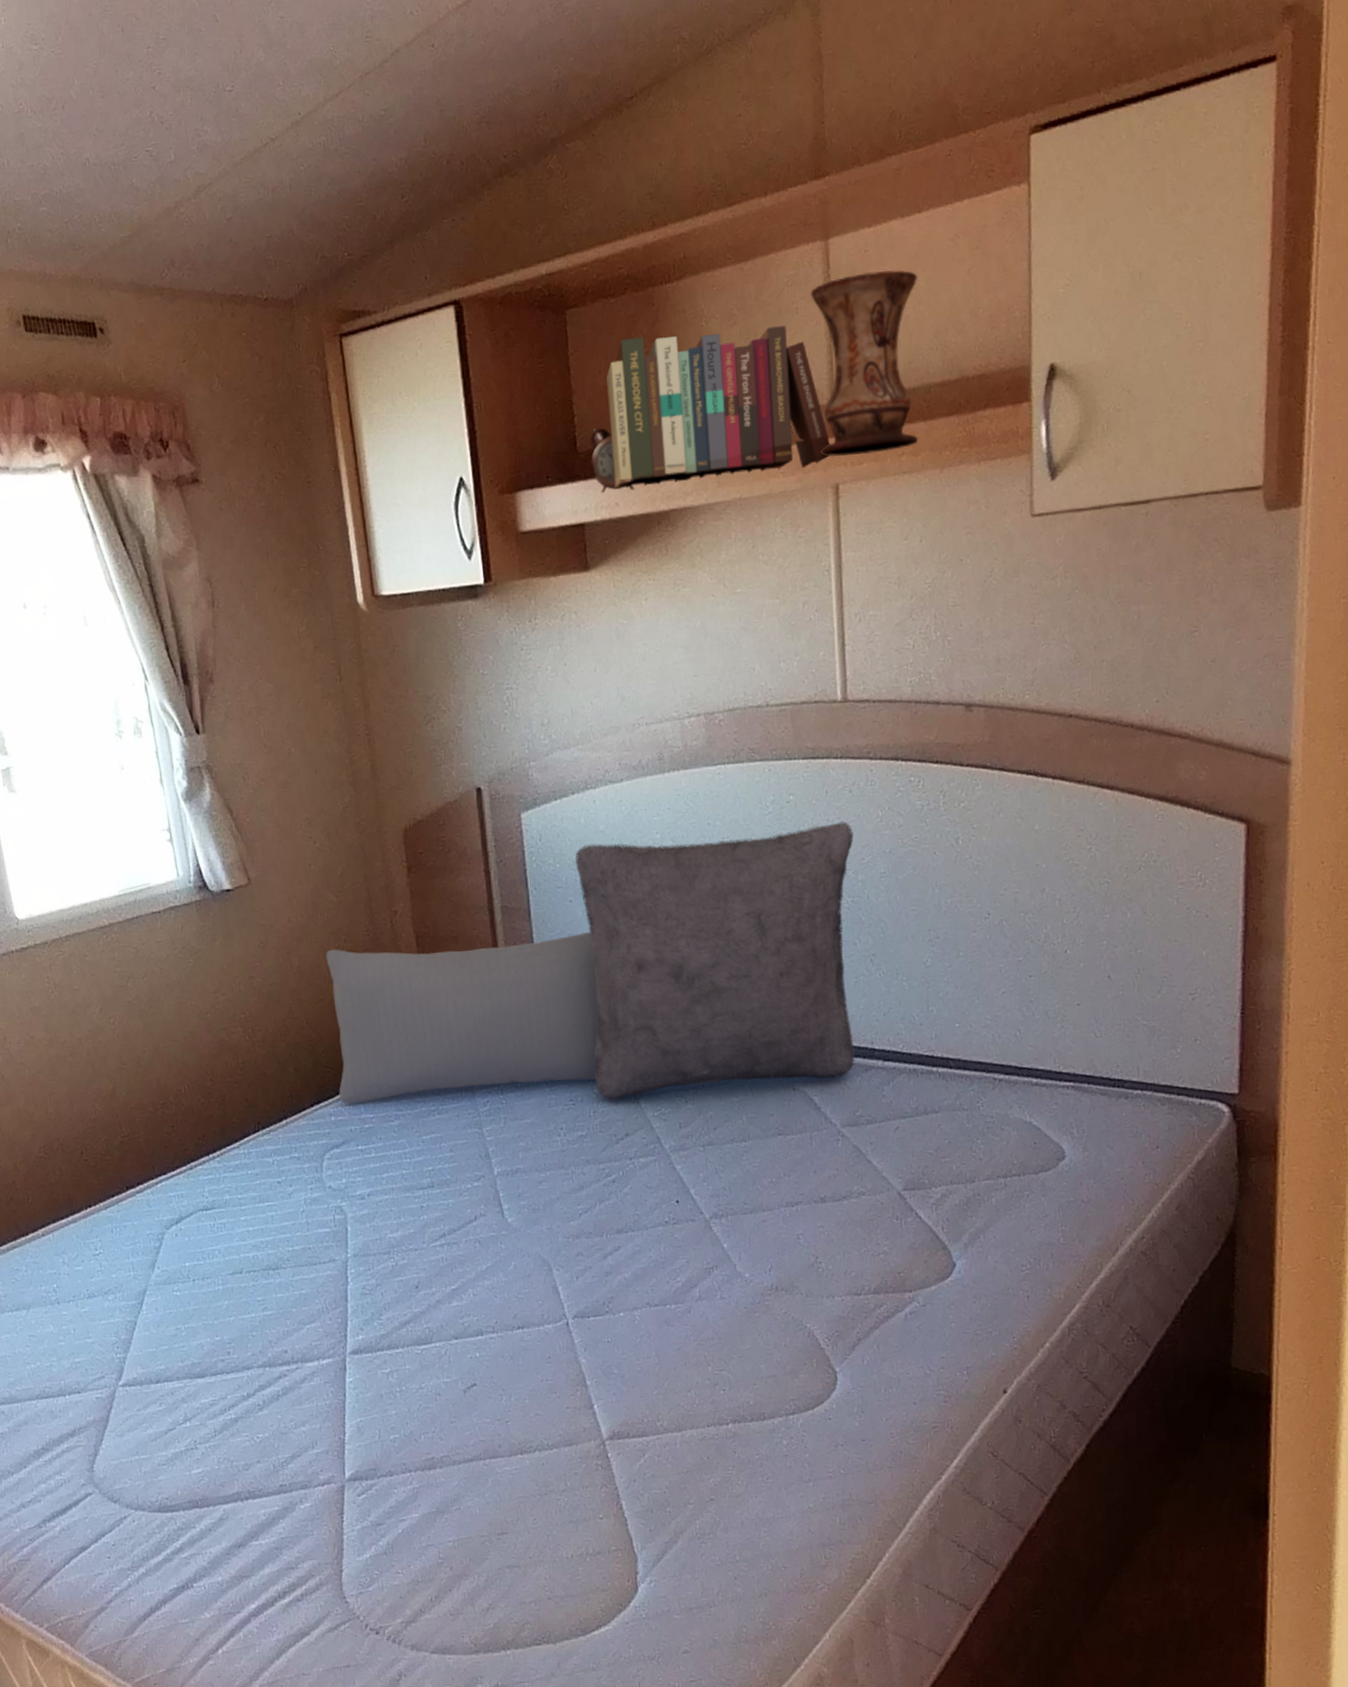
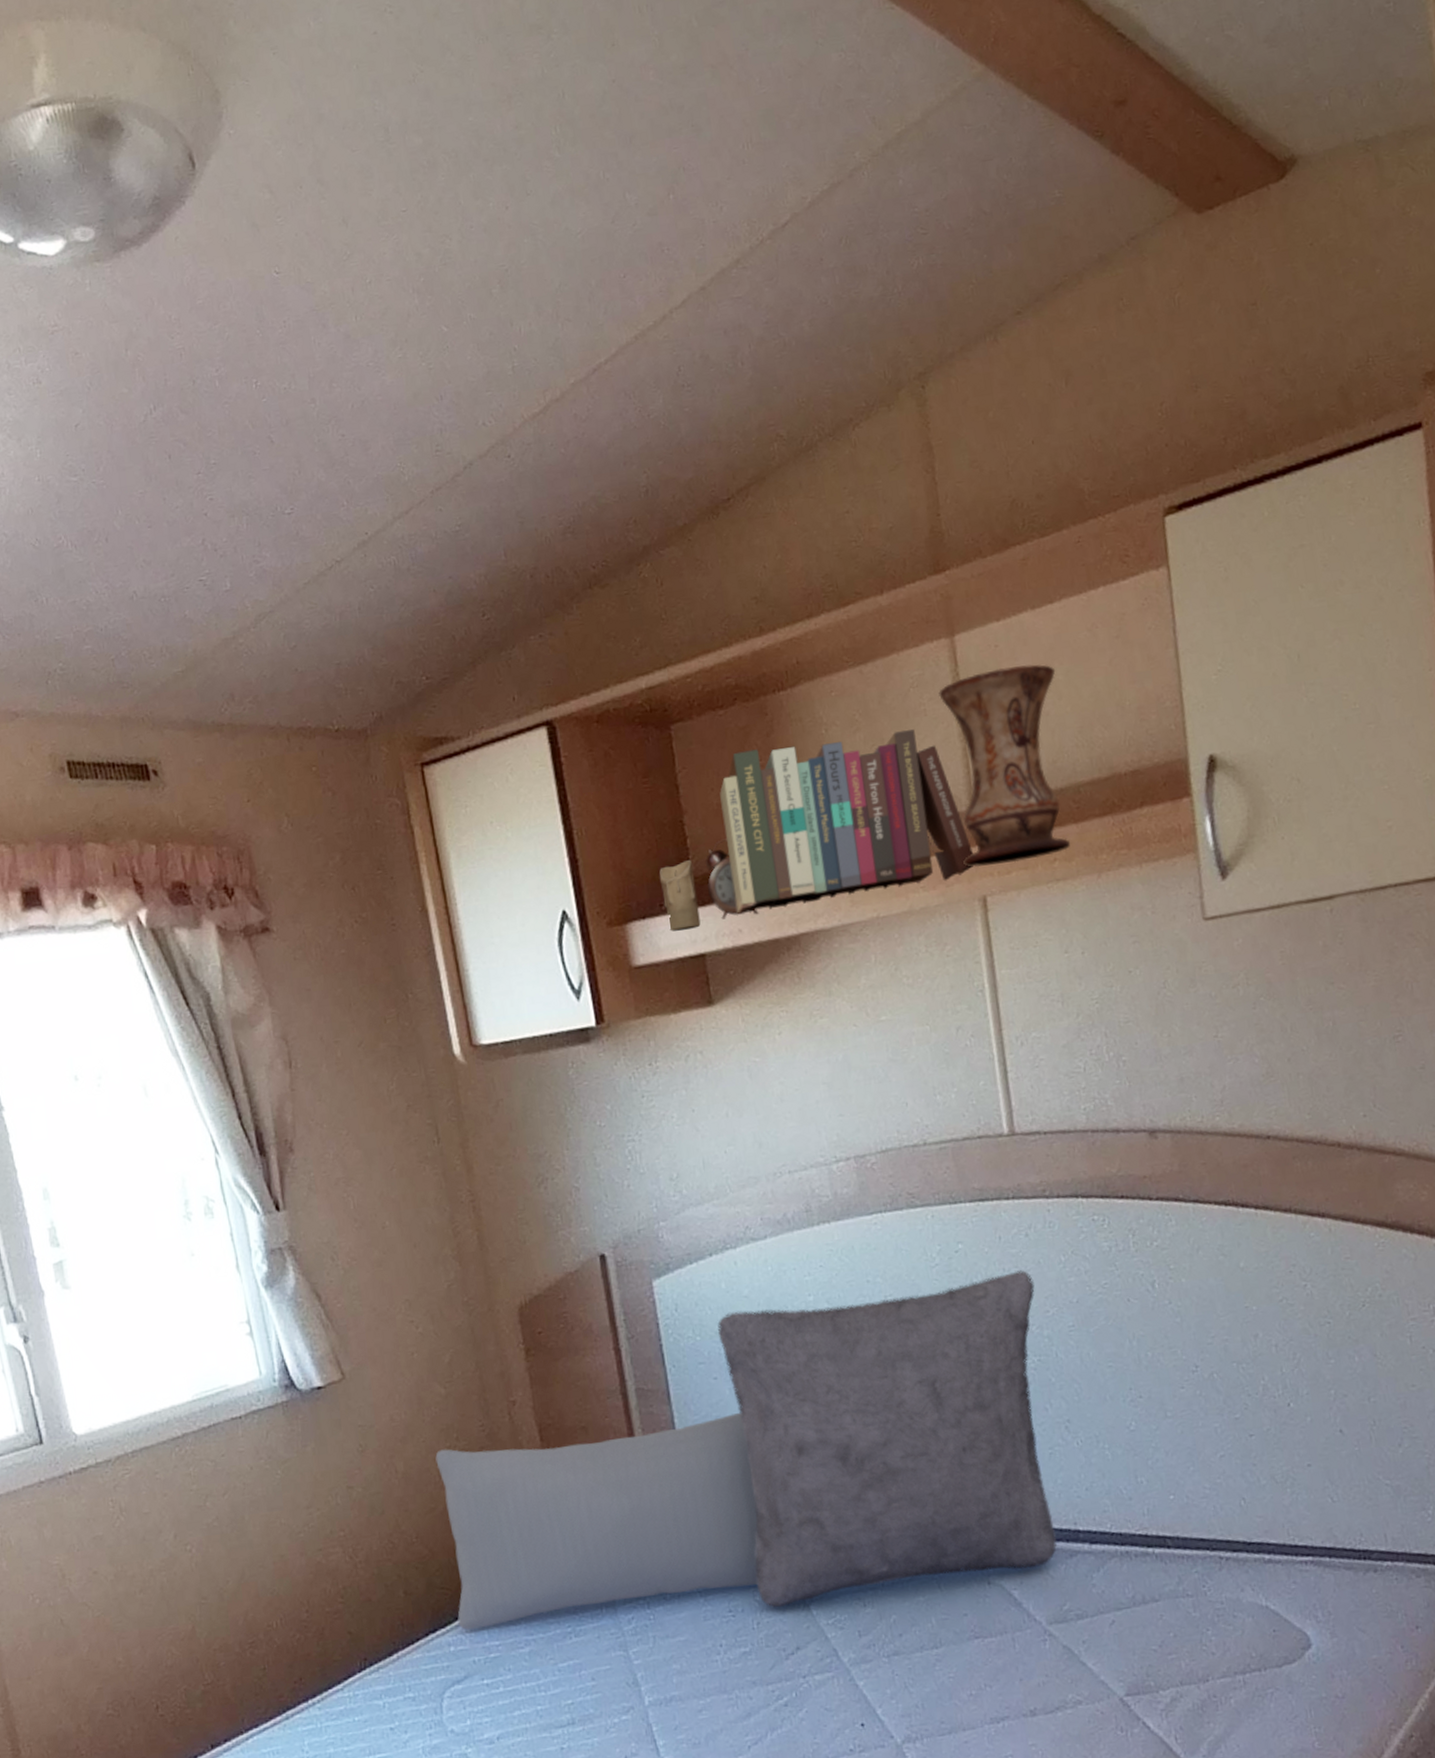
candle: none [547,436,582,502] -> present [658,859,701,932]

